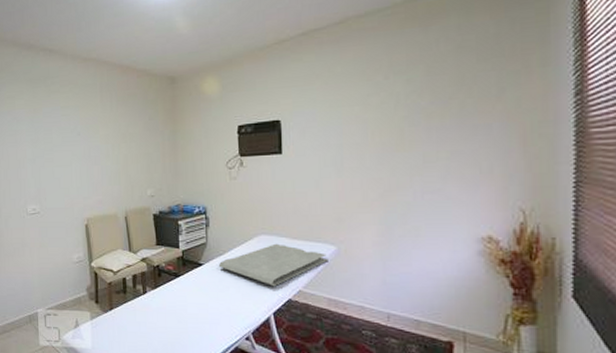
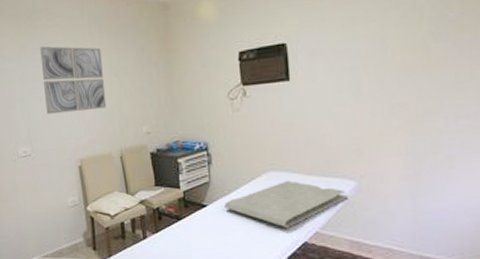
wall art: none [53,110,114,175] -> present [40,46,107,114]

